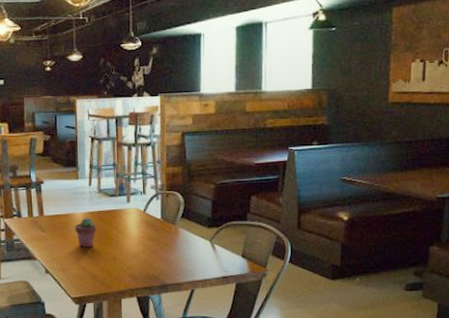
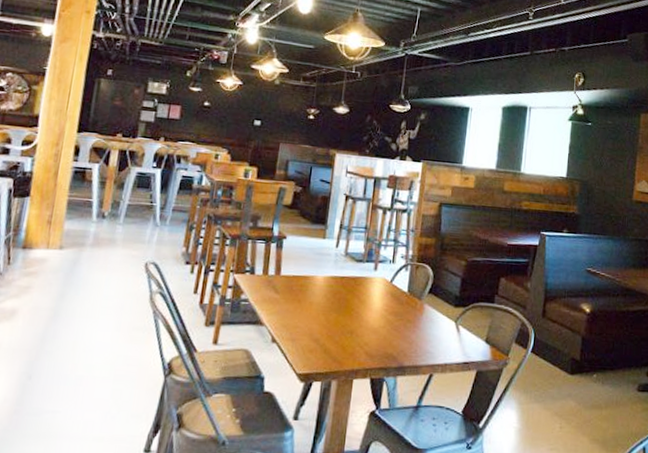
potted succulent: present [75,217,97,247] -> none [312,282,338,316]

